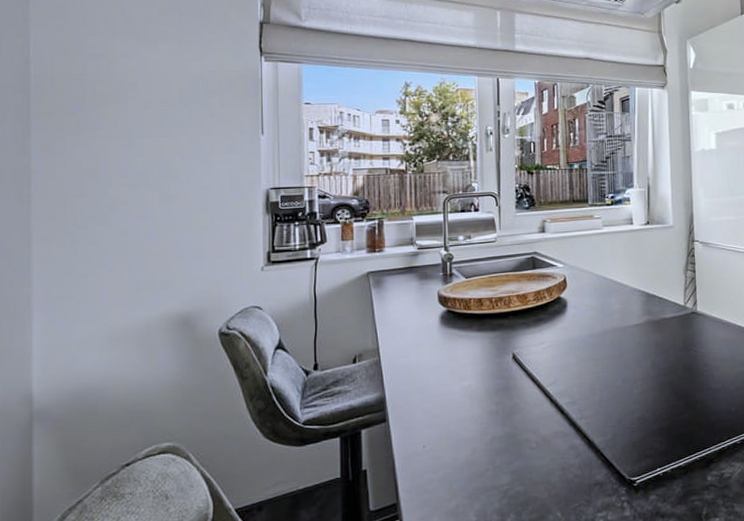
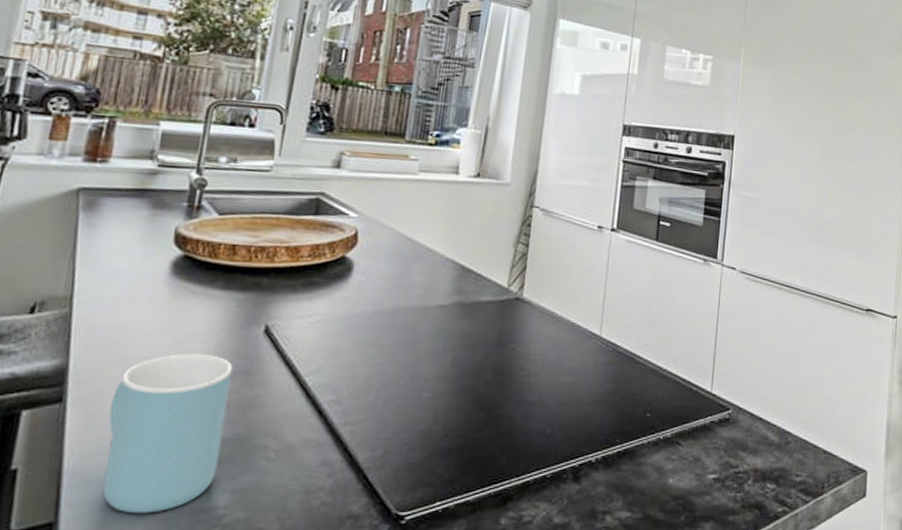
mug: none [418,379,498,494] -> present [103,354,233,514]

